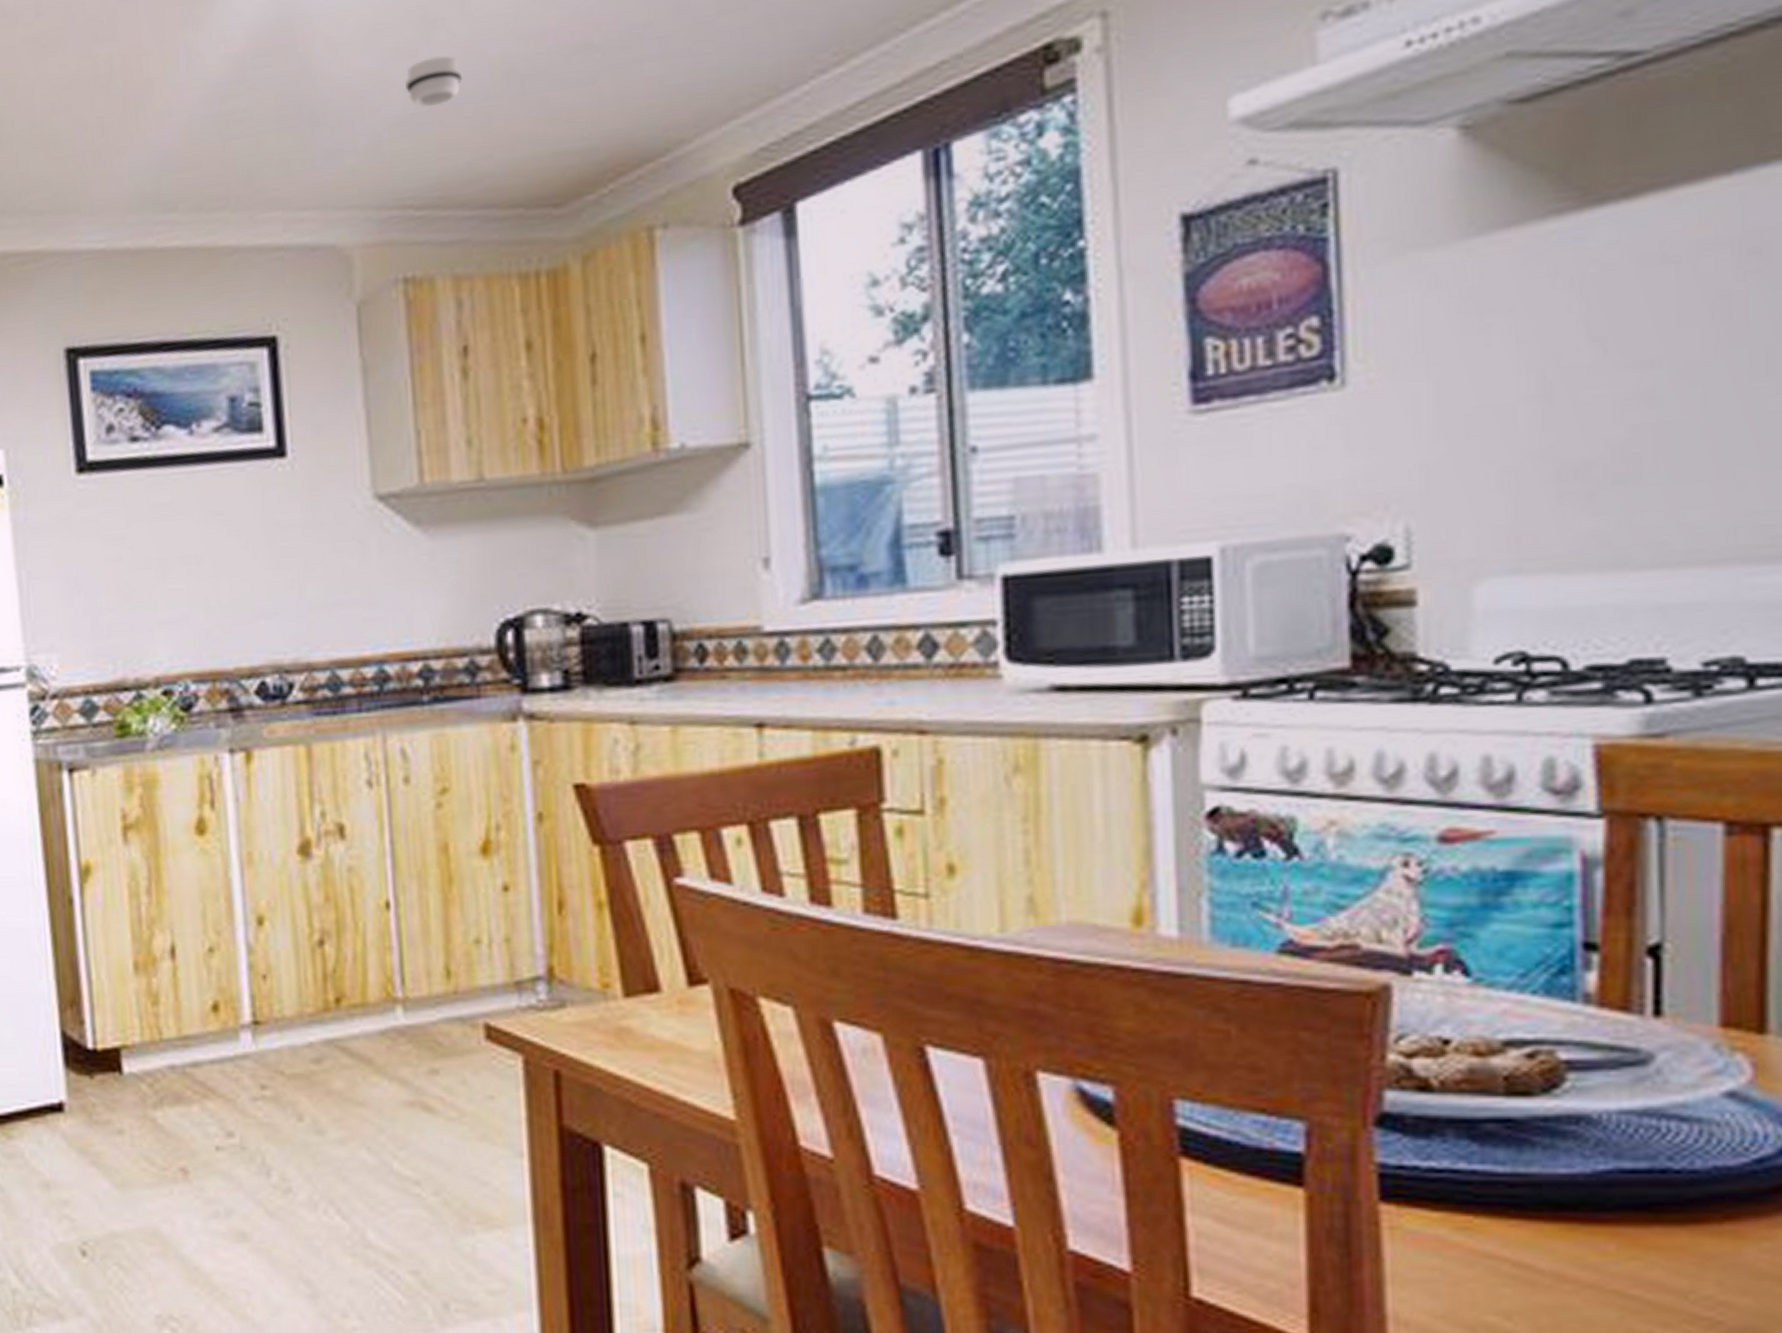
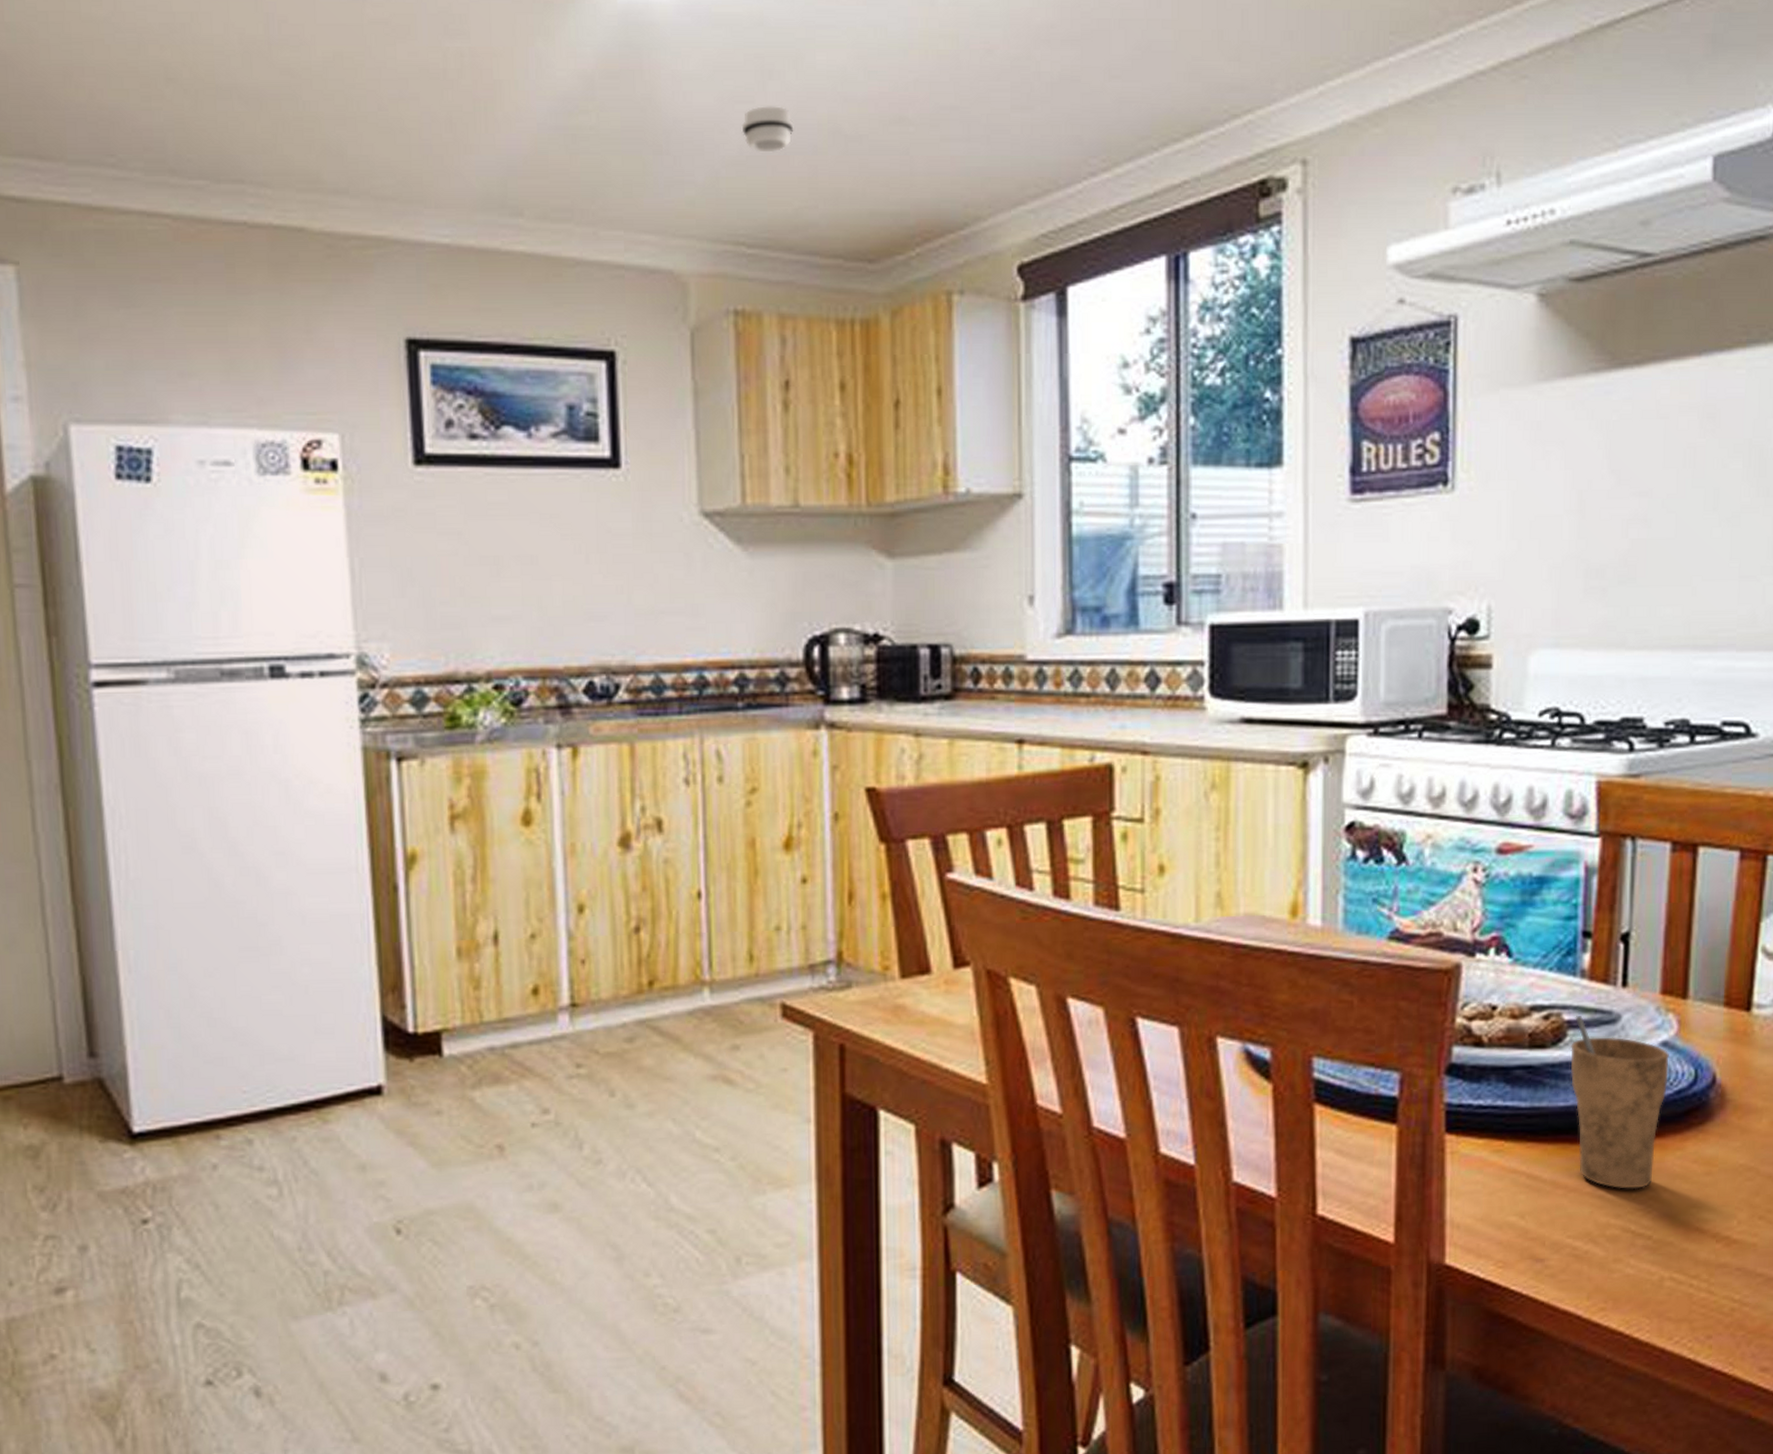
cup: none [1573,1054,1740,1290] -> present [1570,1016,1669,1189]

